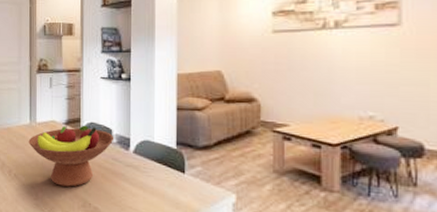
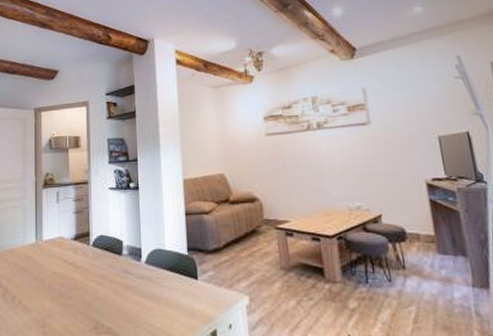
fruit bowl: present [28,125,114,187] -> none [34,238,125,308]

